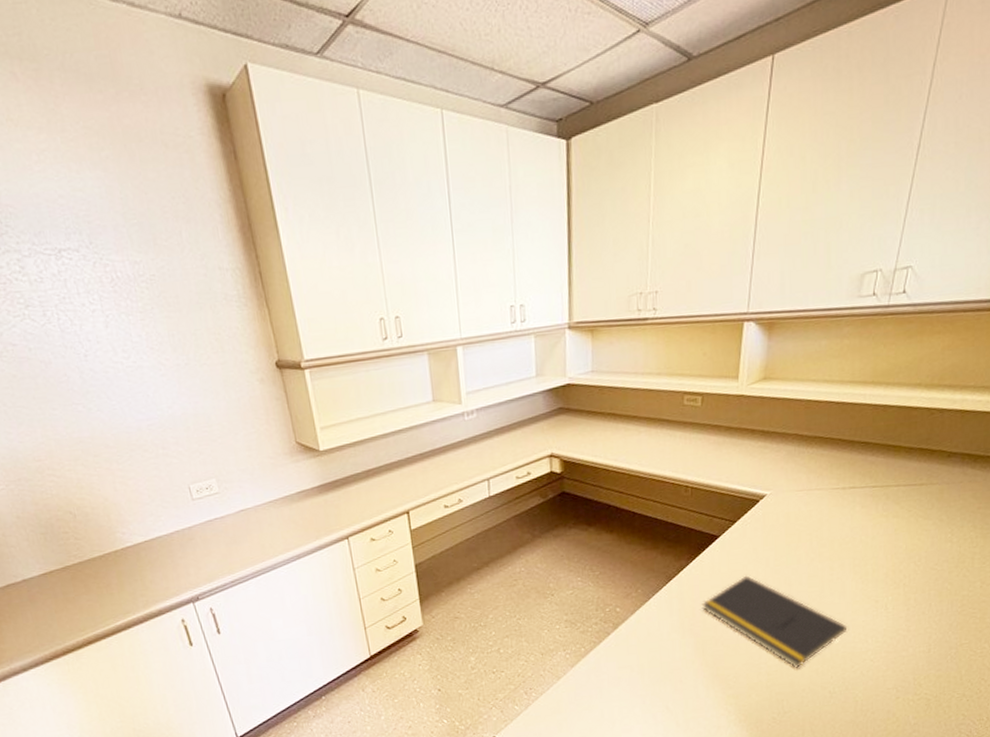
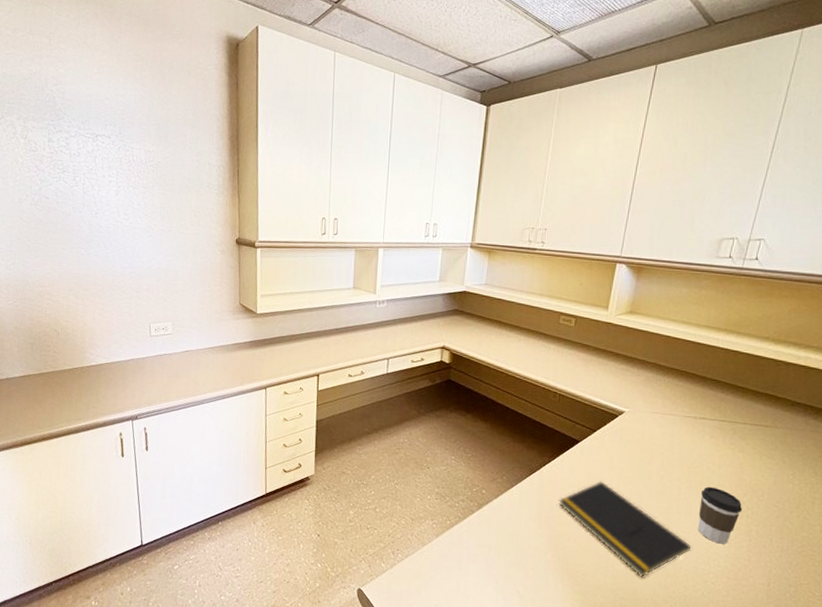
coffee cup: none [853,560,898,619] -> present [697,486,742,544]

